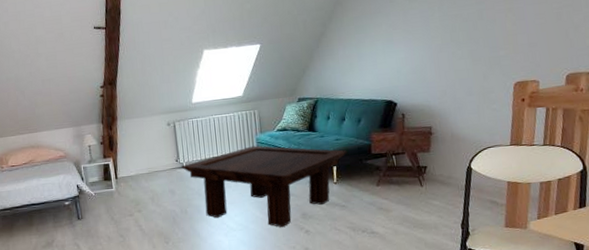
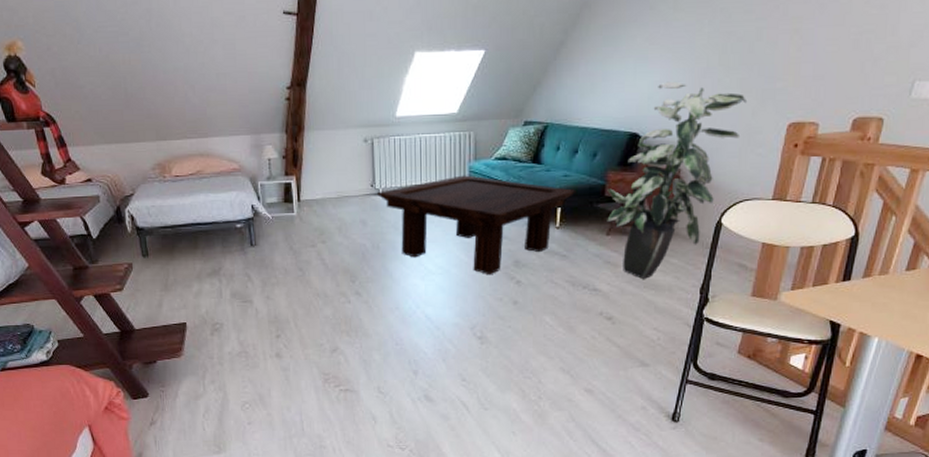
indoor plant: none [373,56,479,220] -> present [607,81,748,279]

